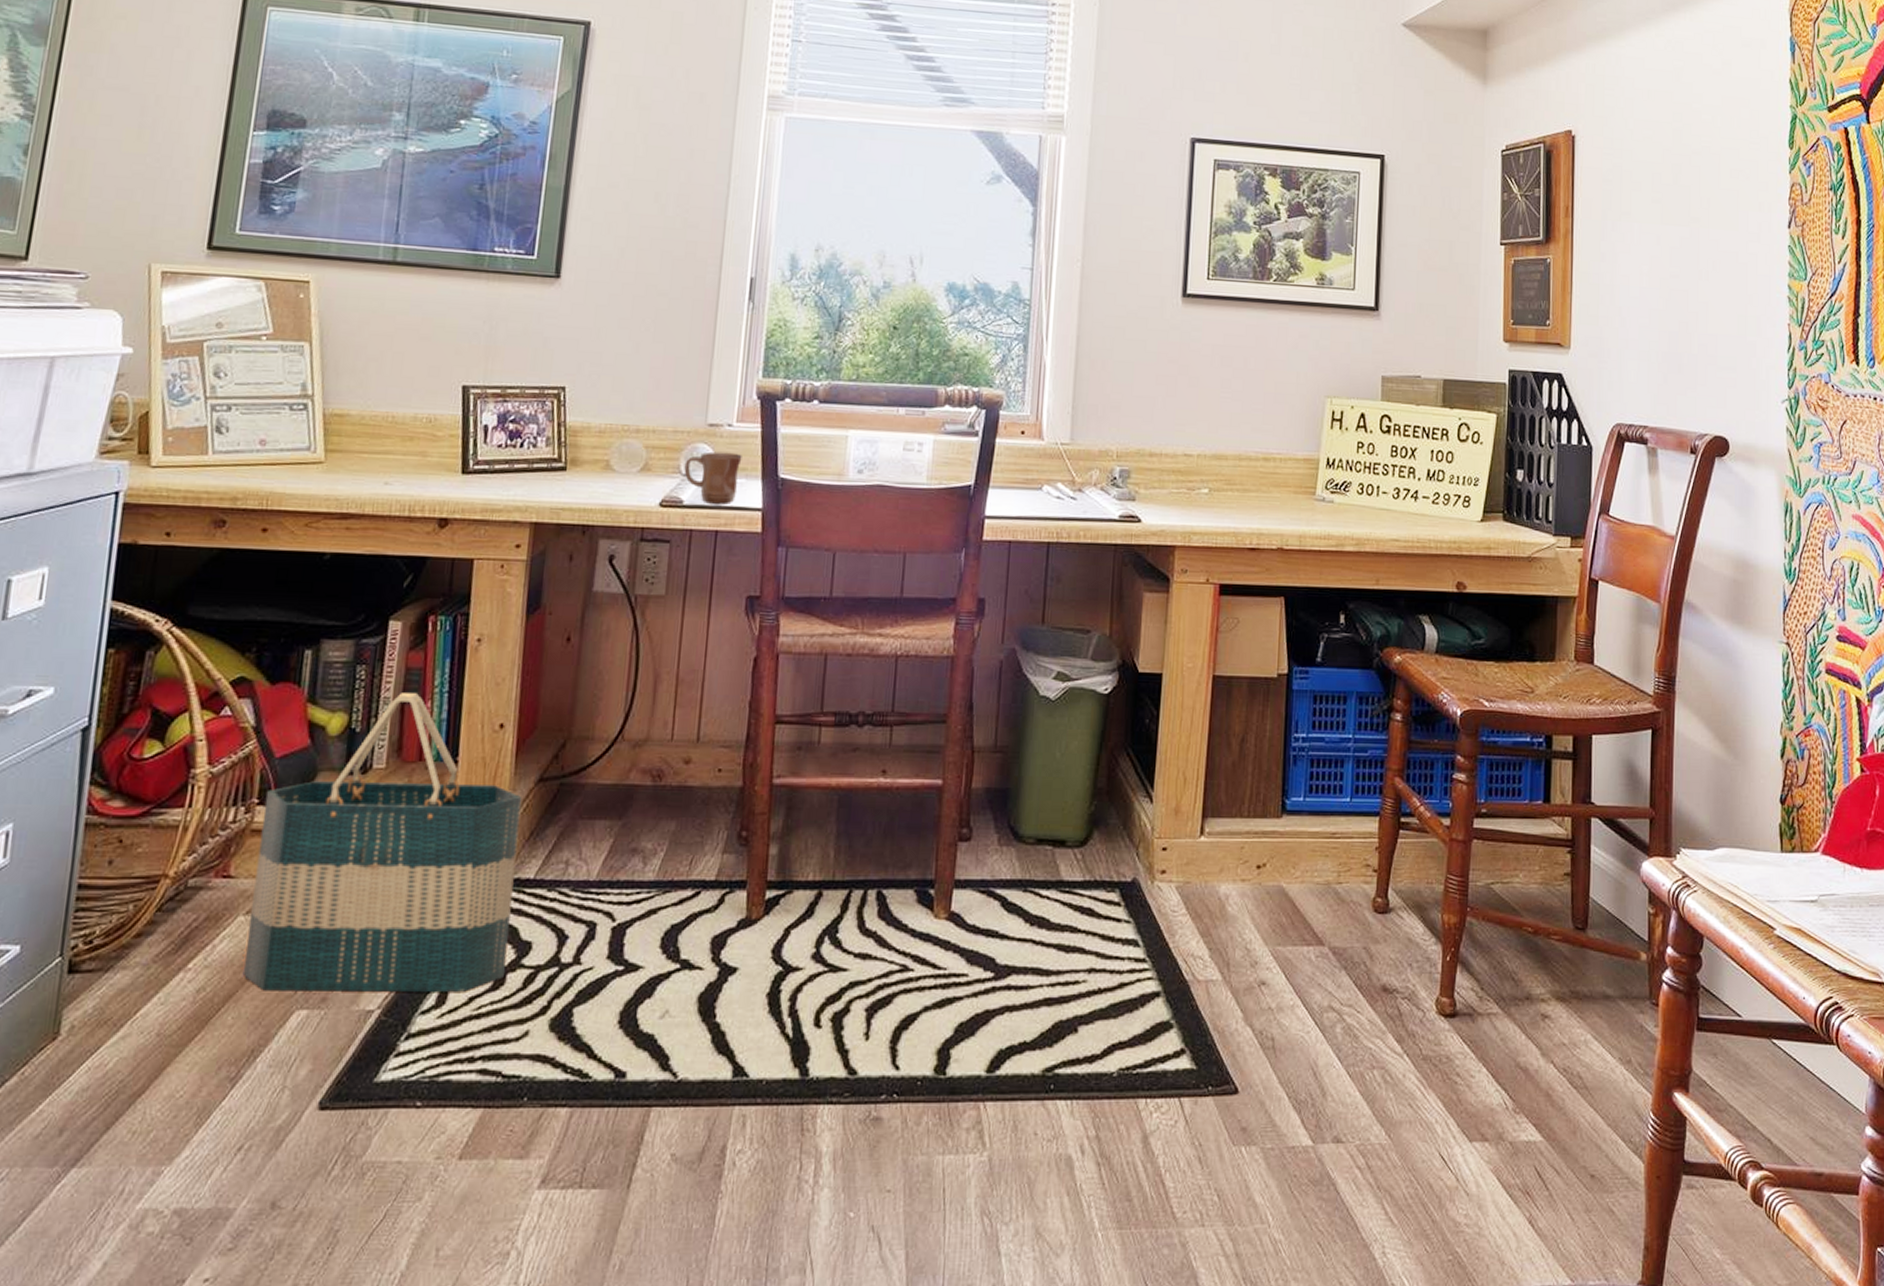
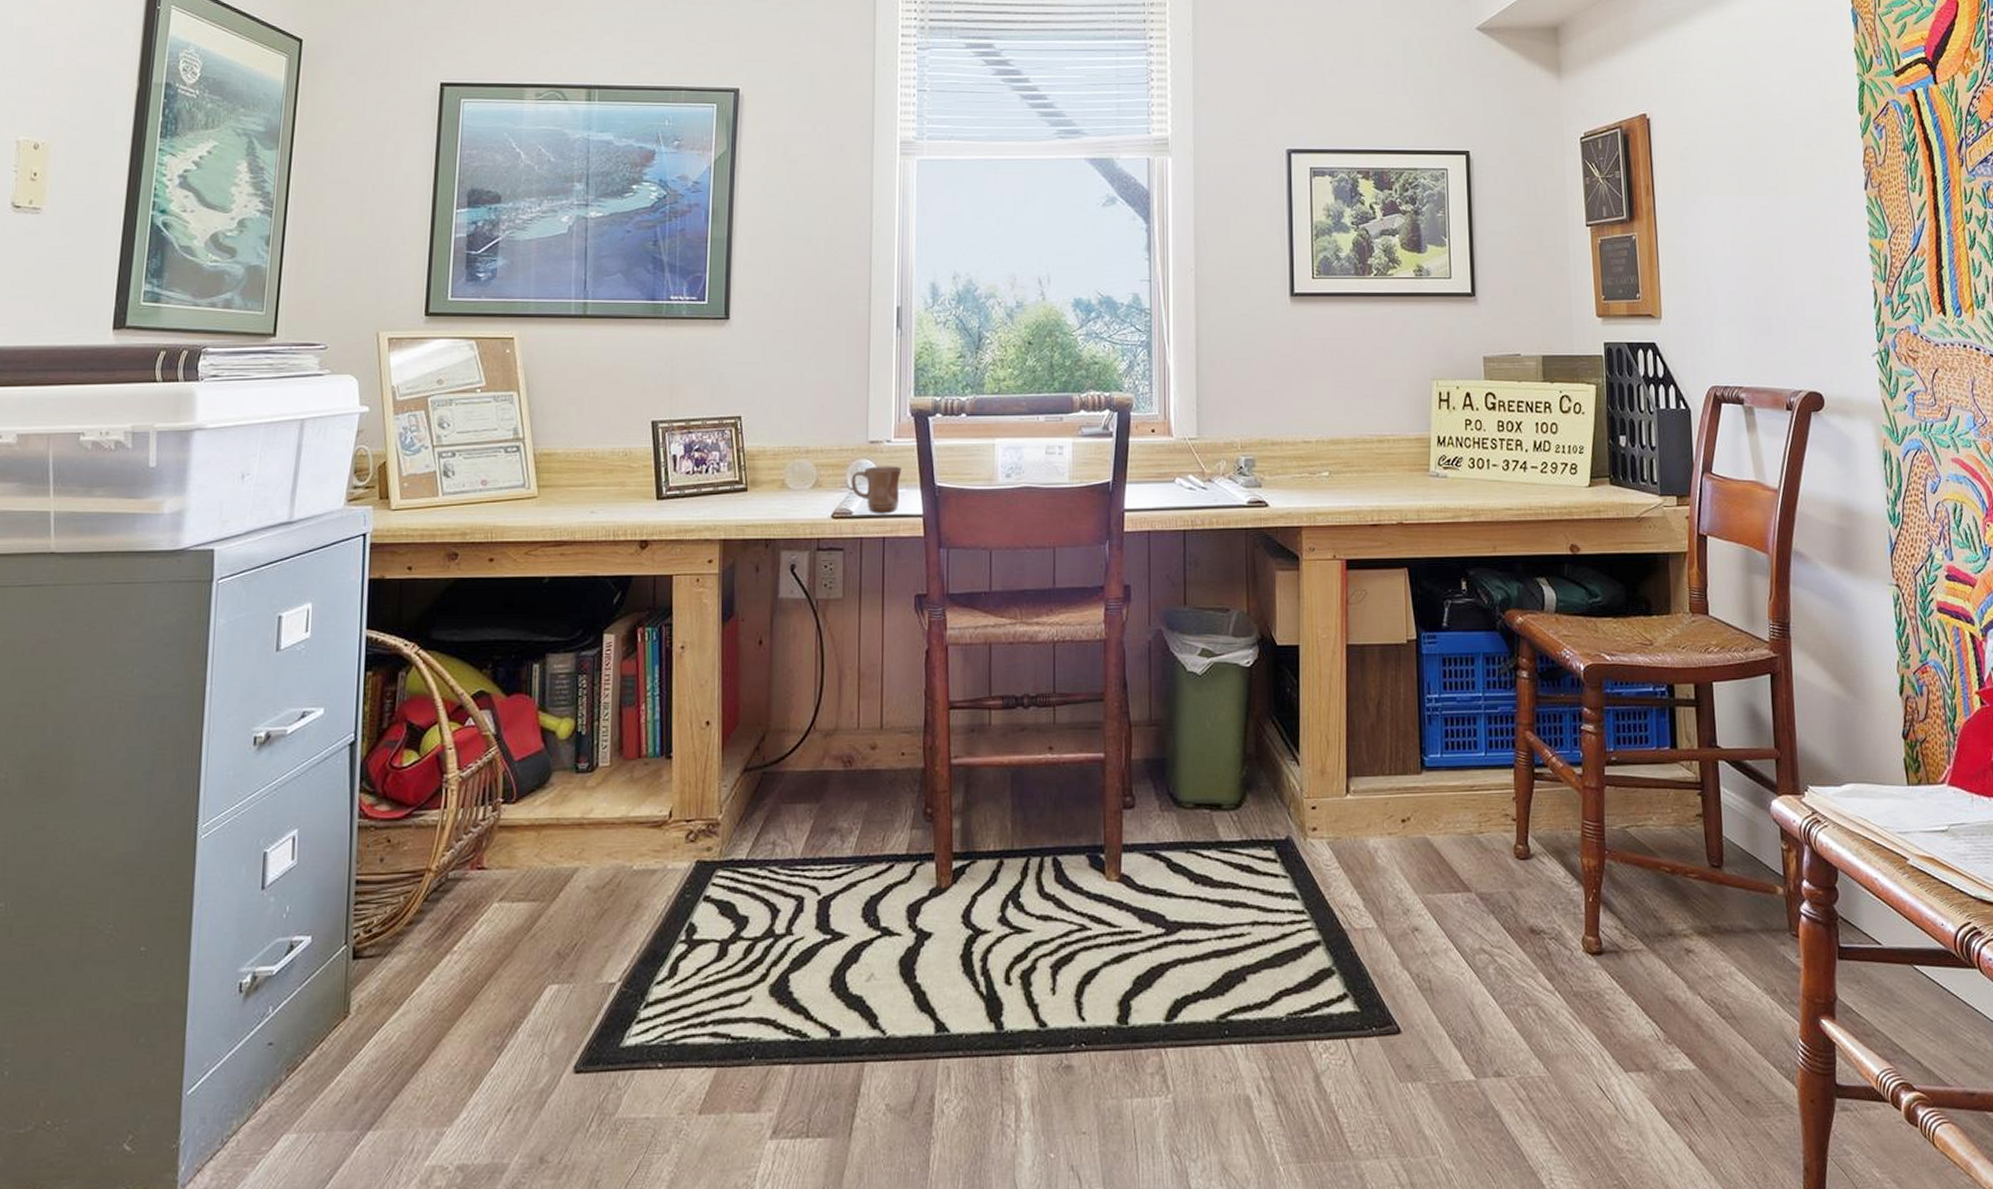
tote bag: present [242,693,522,992] -> none [500,698,730,969]

